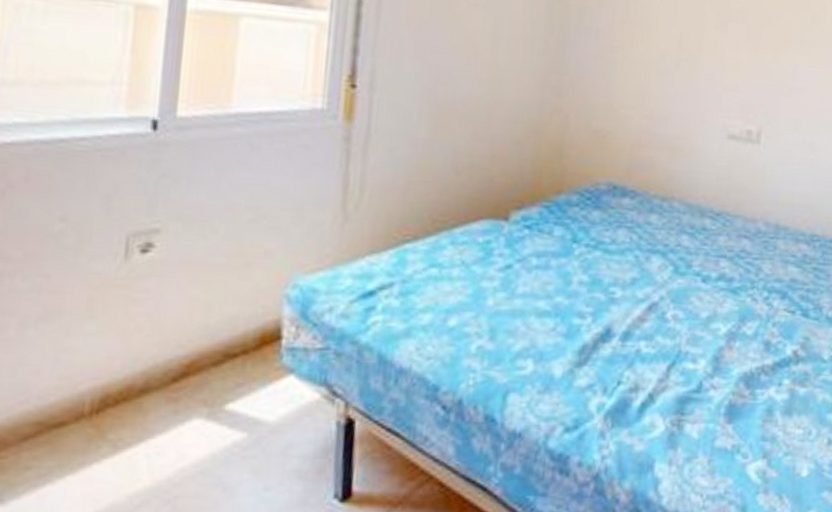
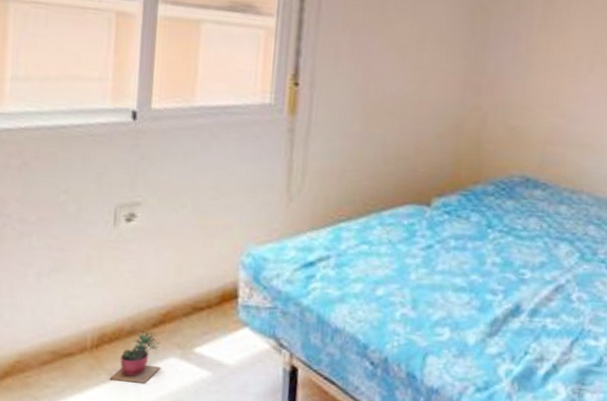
succulent plant: none [113,385,182,454] -> present [109,329,161,384]

